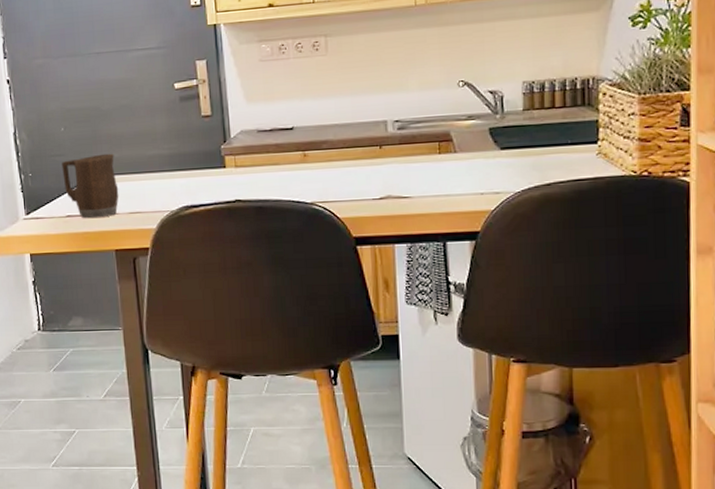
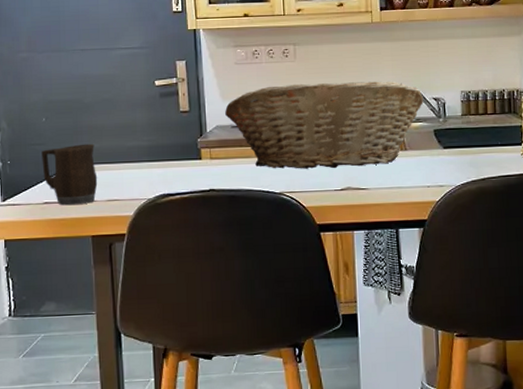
fruit basket: none [250,73,477,177] -> present [225,81,423,169]

